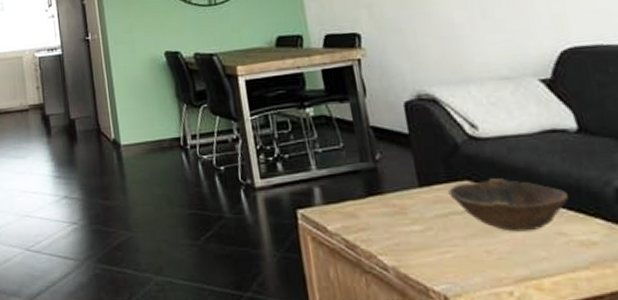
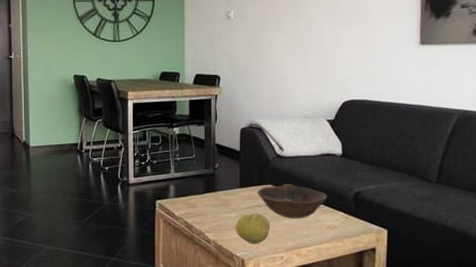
fruit: none [422,225,482,273] -> present [235,213,271,245]

